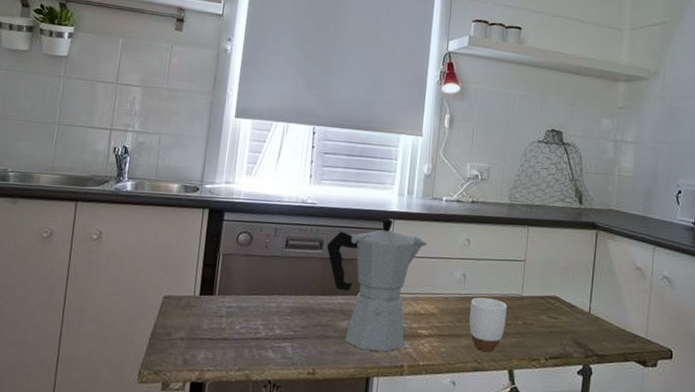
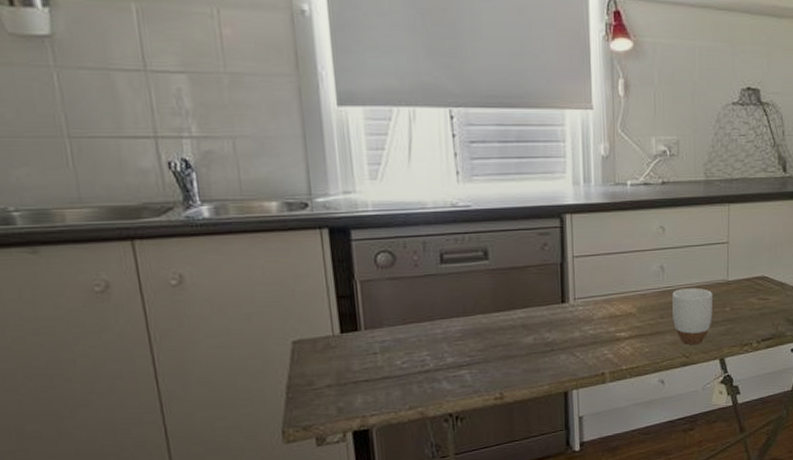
moka pot: present [326,218,427,352] -> none [492,214,614,364]

